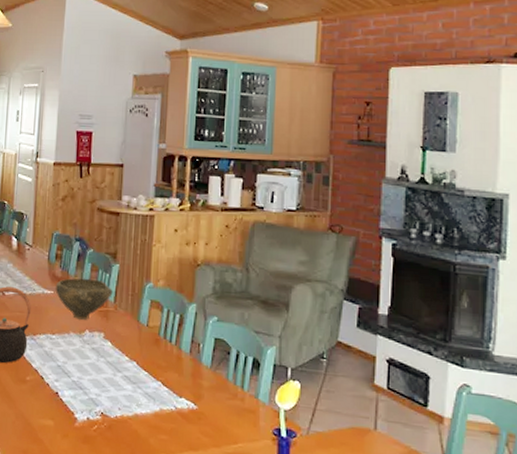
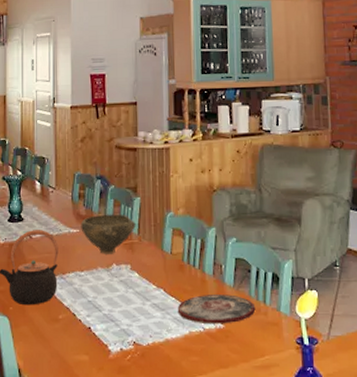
plate: none [149,372,232,406] -> present [177,294,256,325]

